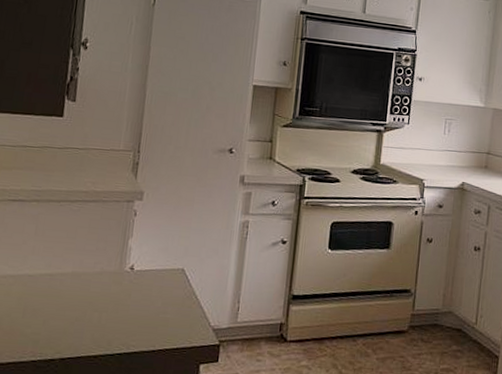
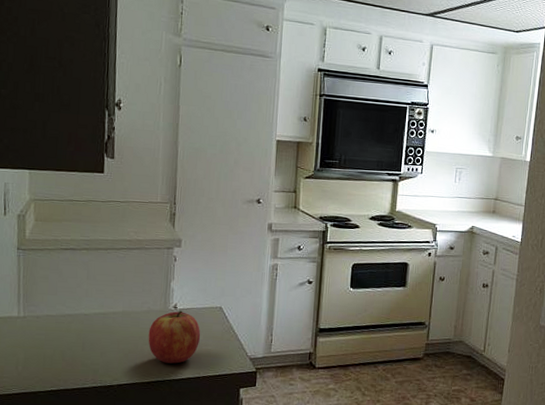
apple: none [98,272,159,334] -> present [148,310,201,364]

